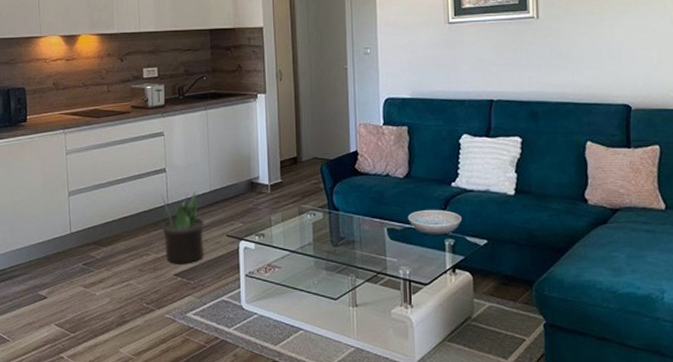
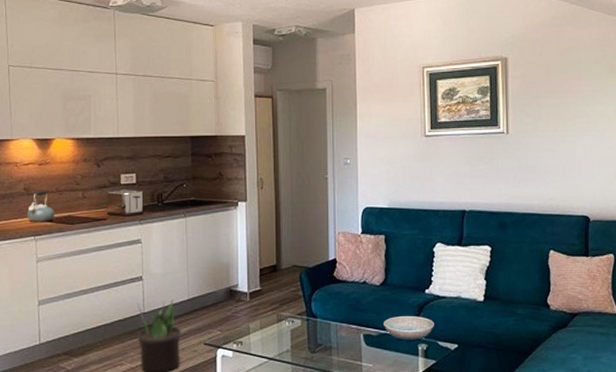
kettle: none [55,85,83,117] -> present [26,191,55,223]

